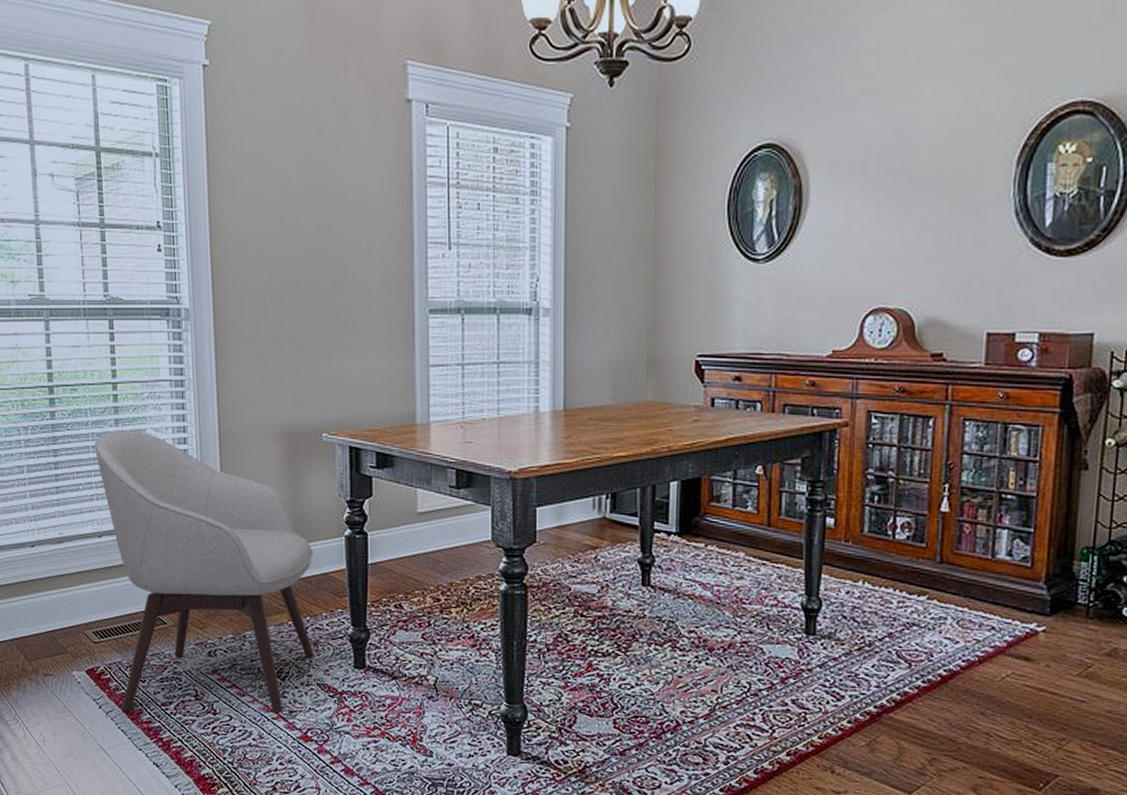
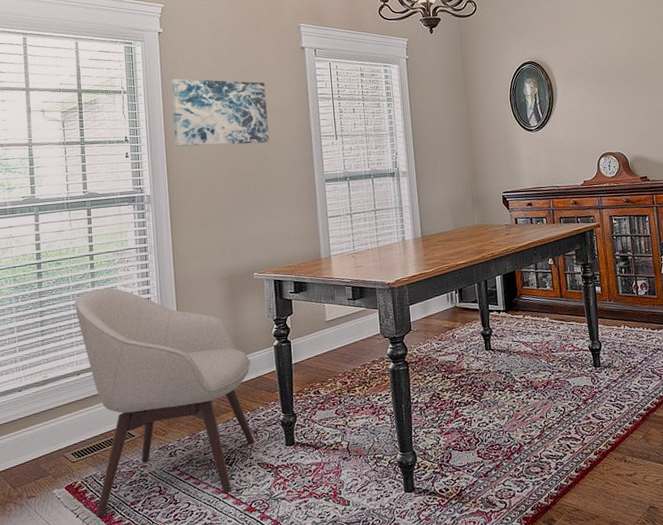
wall art: none [218,138,352,246] -> present [170,78,269,147]

